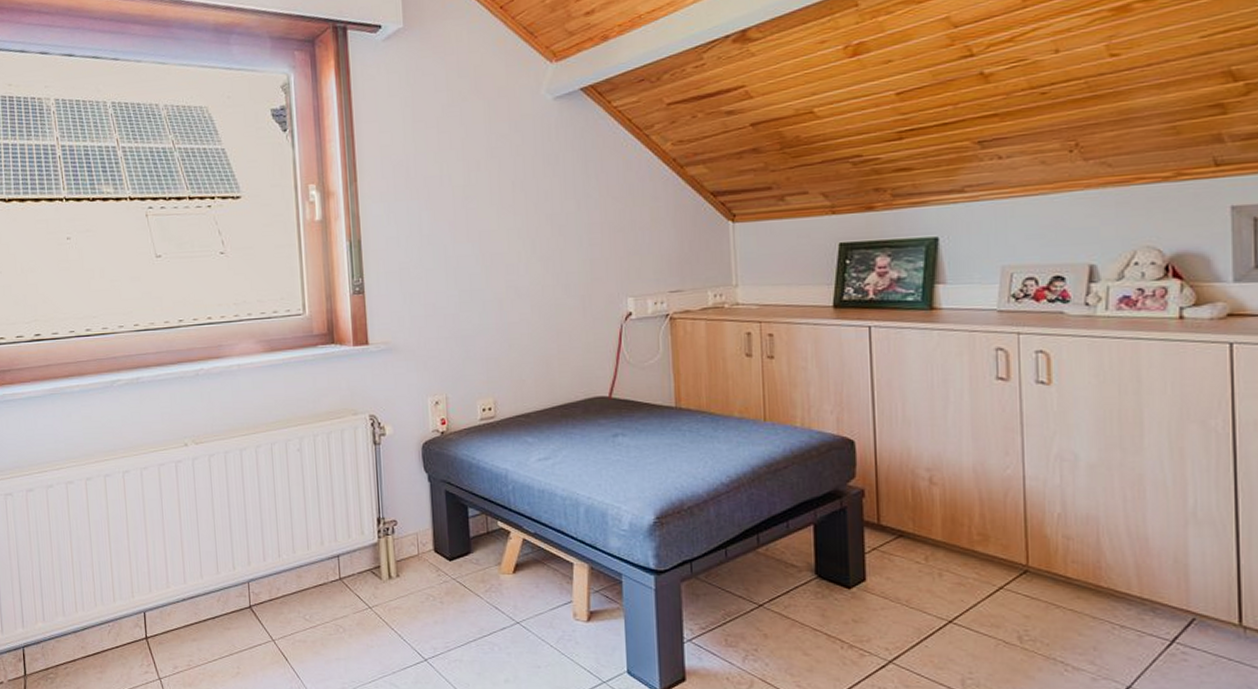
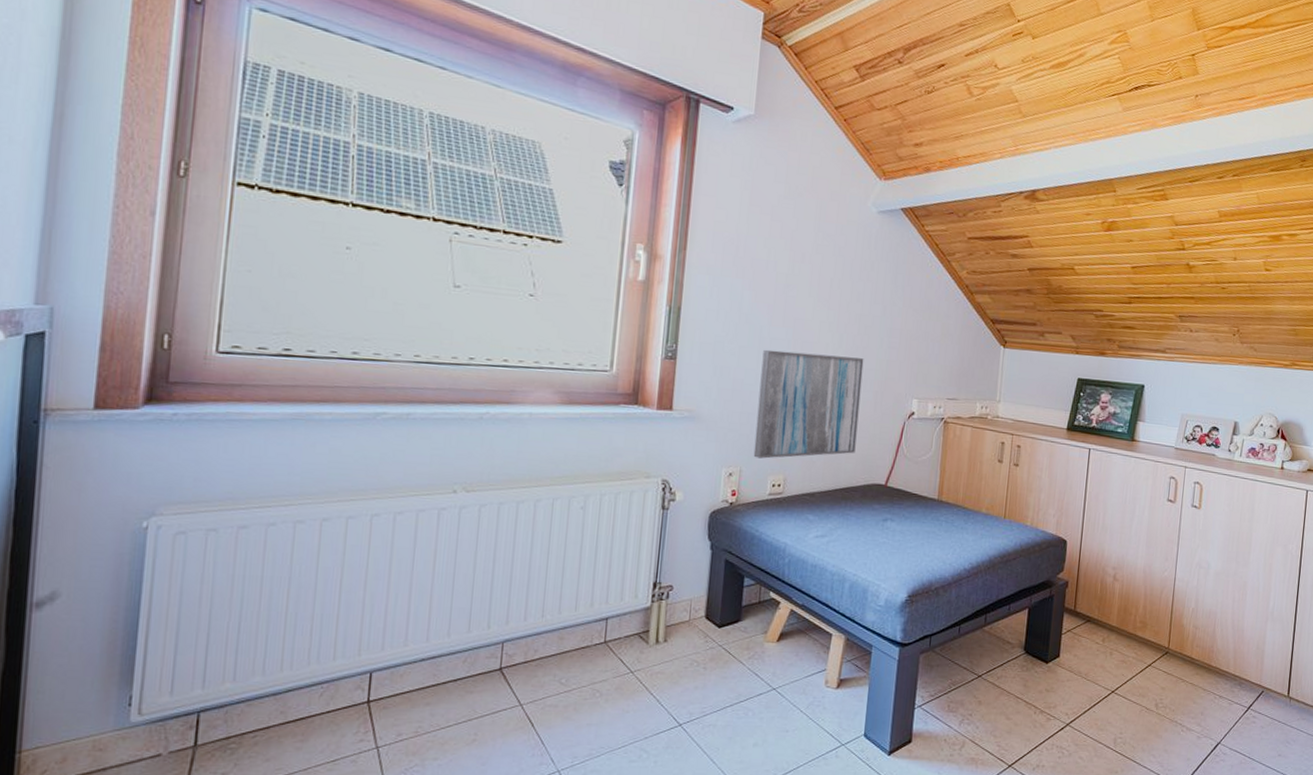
wall art: none [451,262,569,383] -> present [753,349,864,459]

